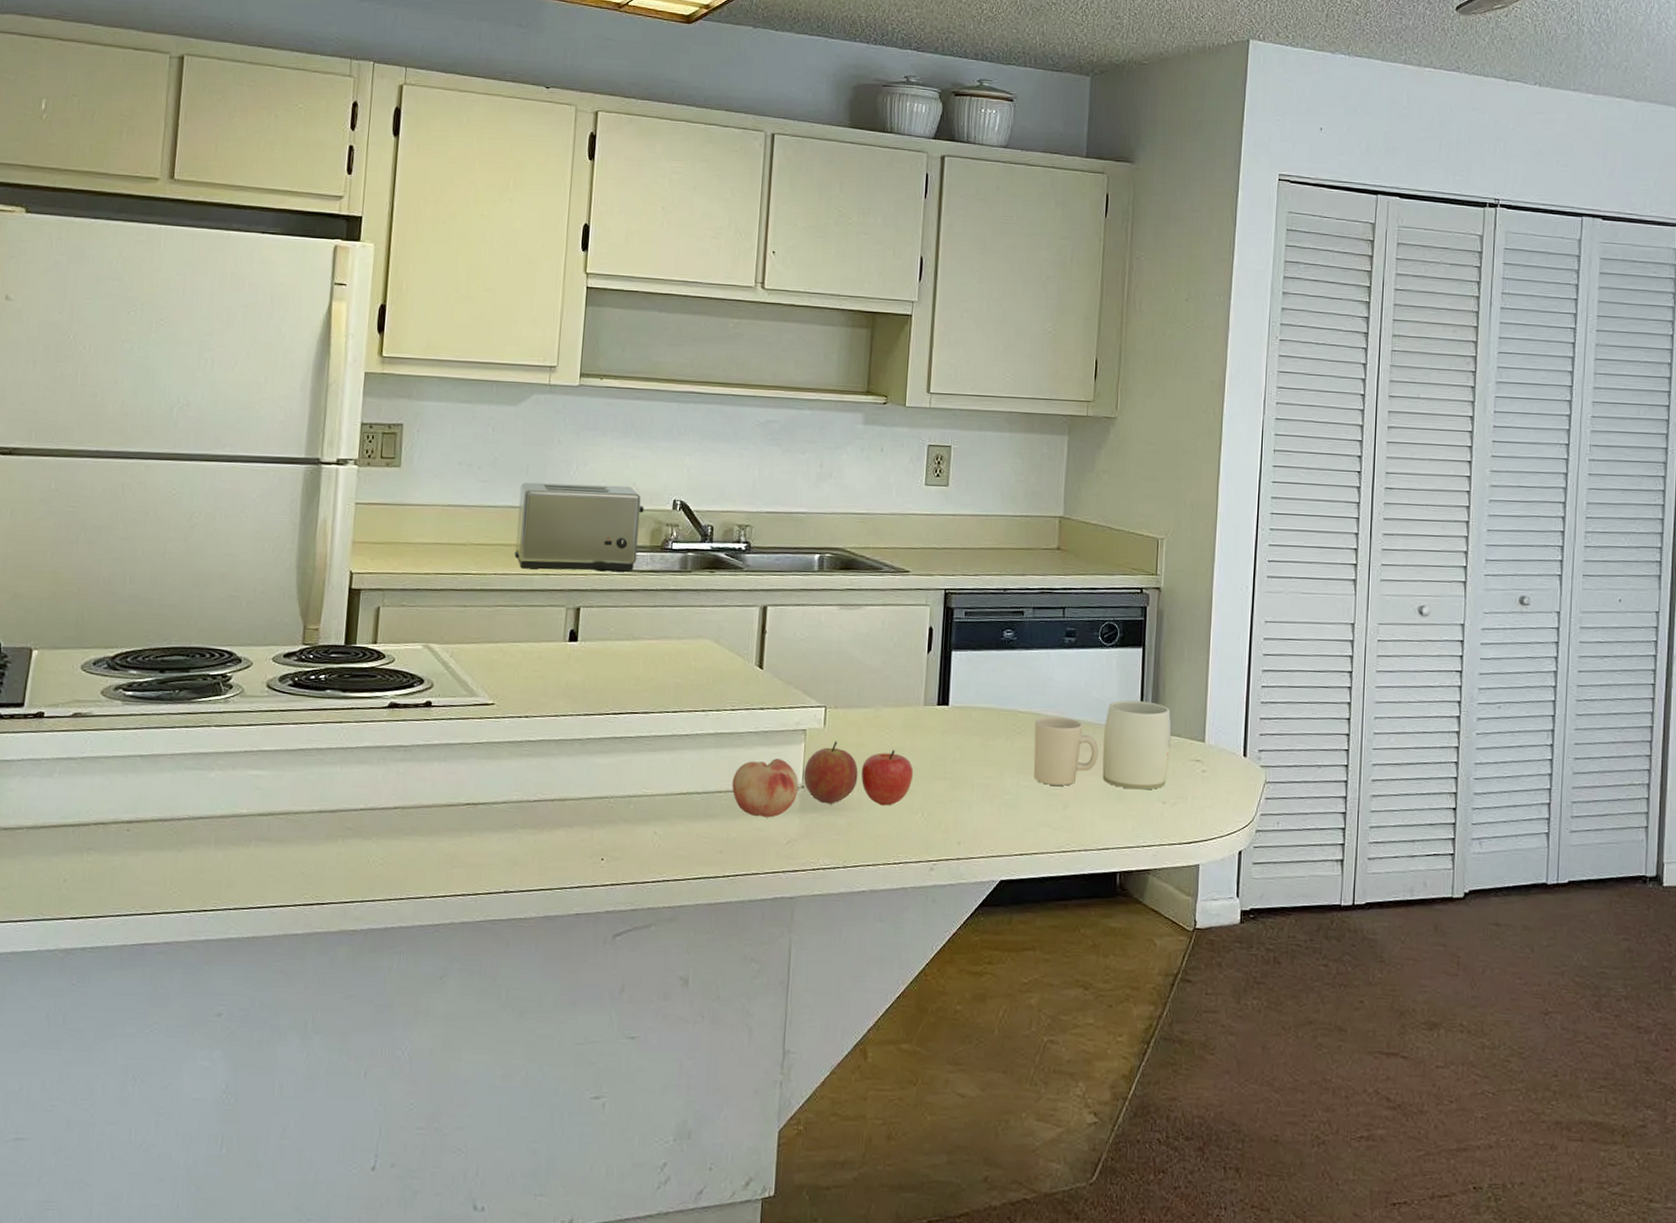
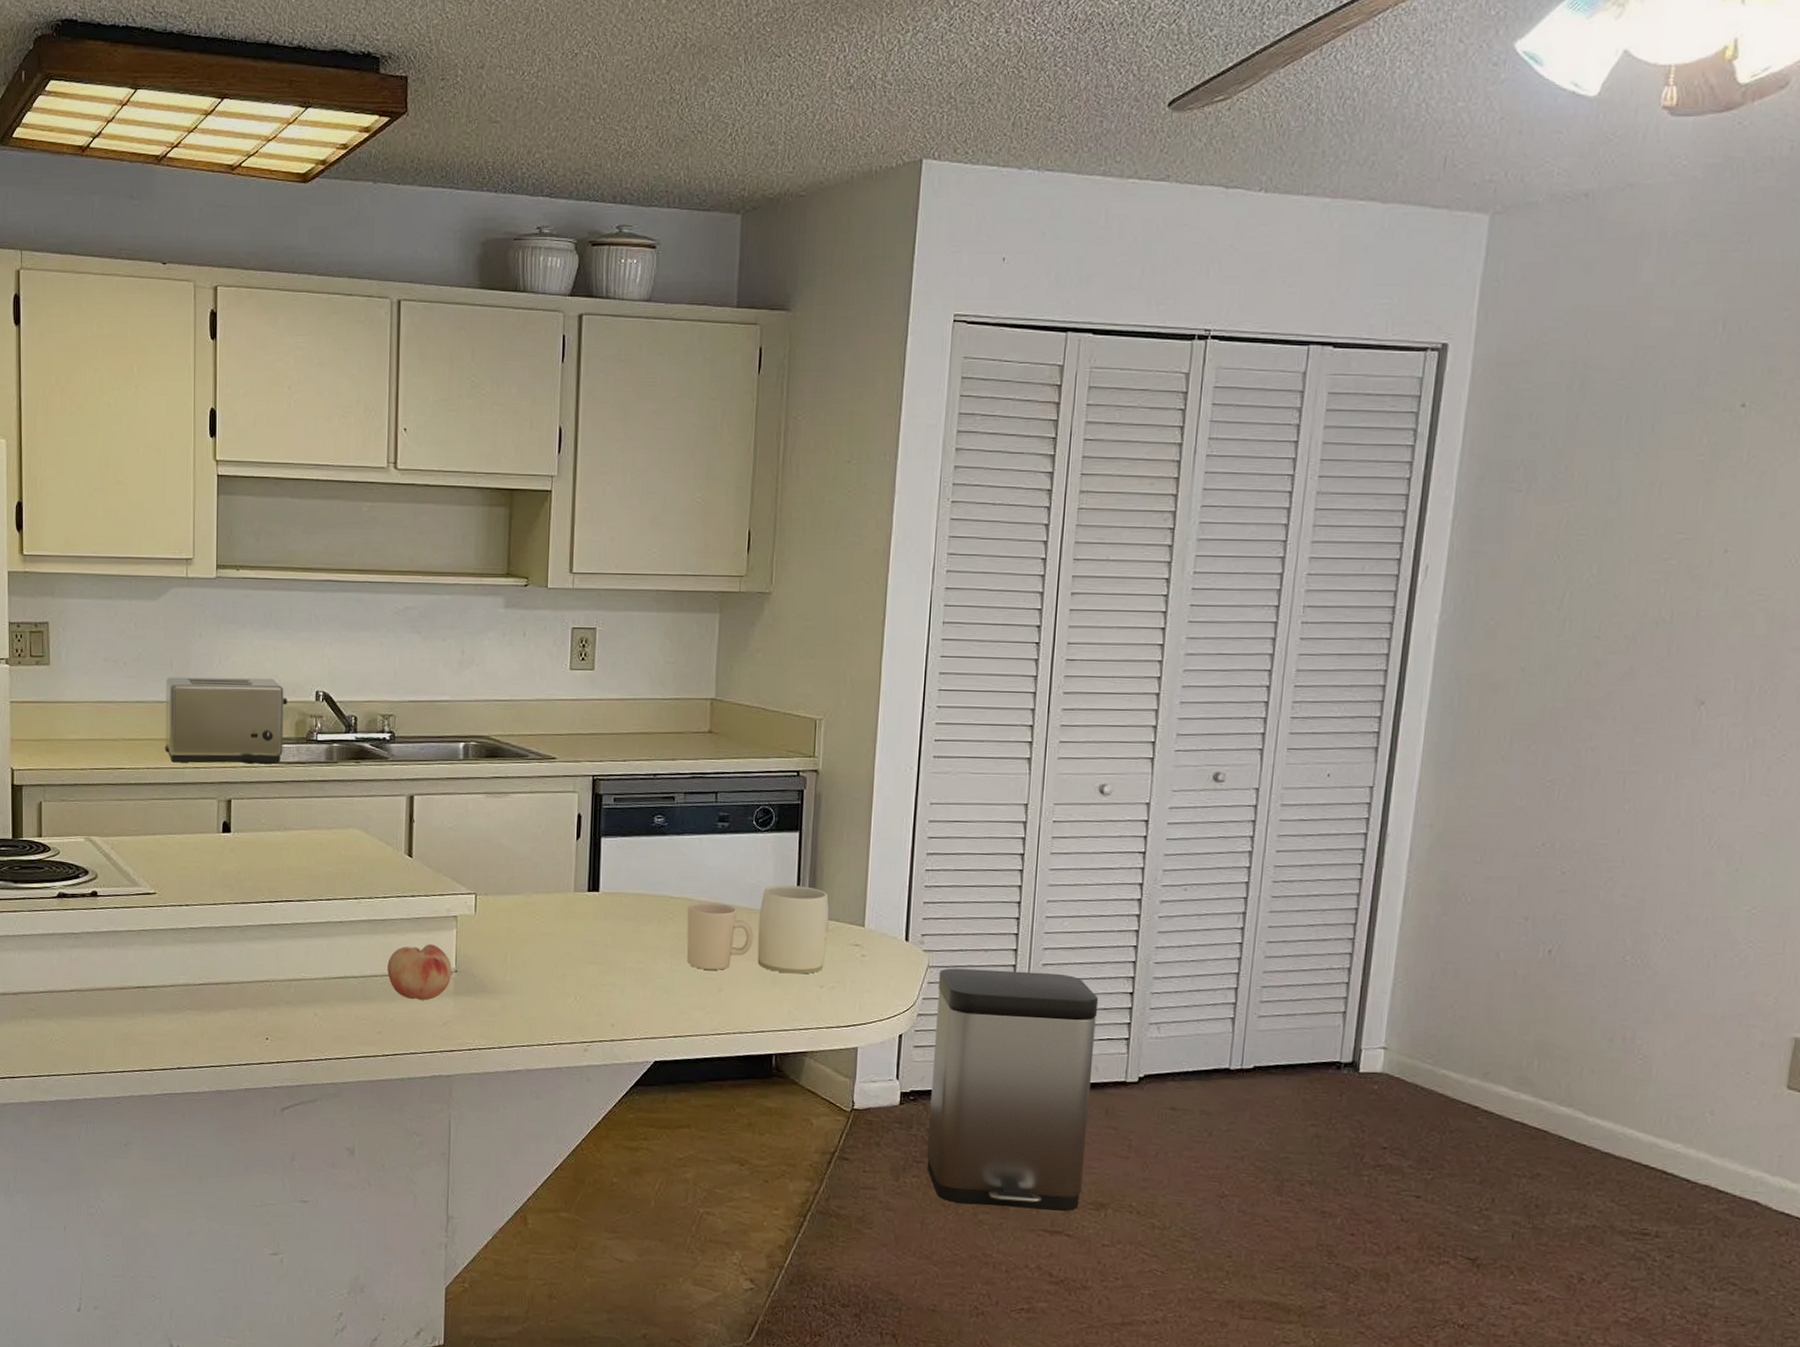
fruit: present [803,741,858,804] -> none [456,927,510,988]
fruit: present [861,749,914,806] -> none [513,935,566,990]
pedal bin: none [1266,783,1425,1032] -> present [926,968,1099,1211]

